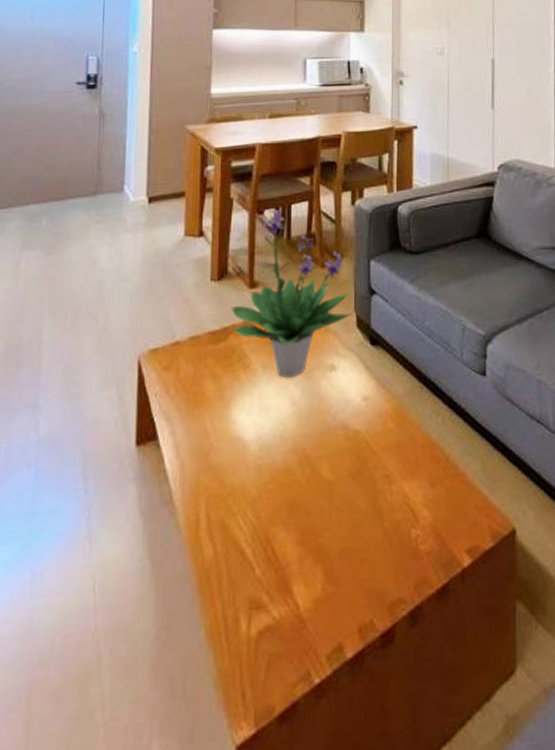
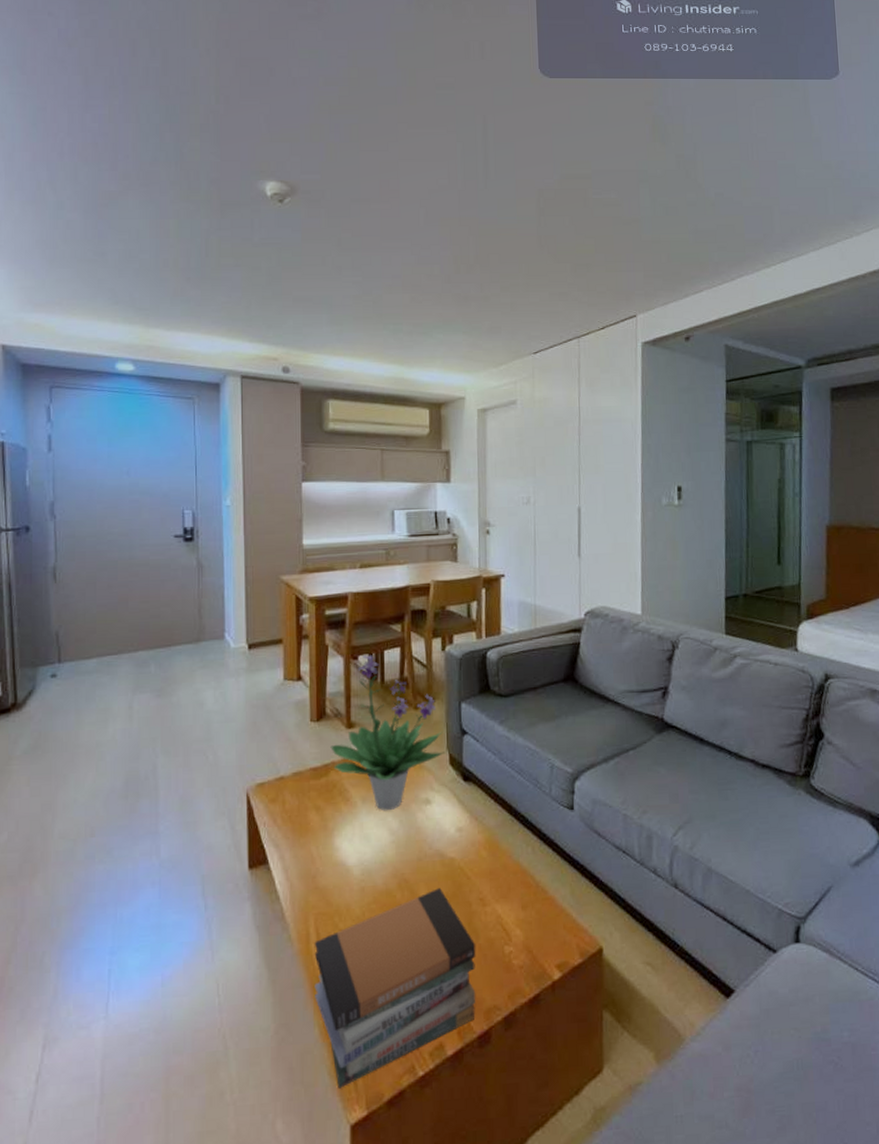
book stack: none [202,464,381,702] -> present [314,888,476,1089]

